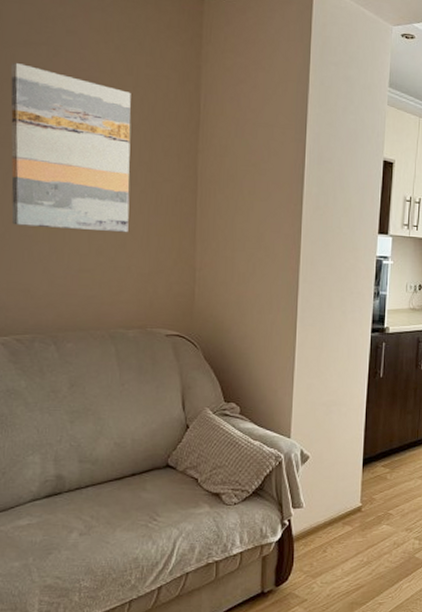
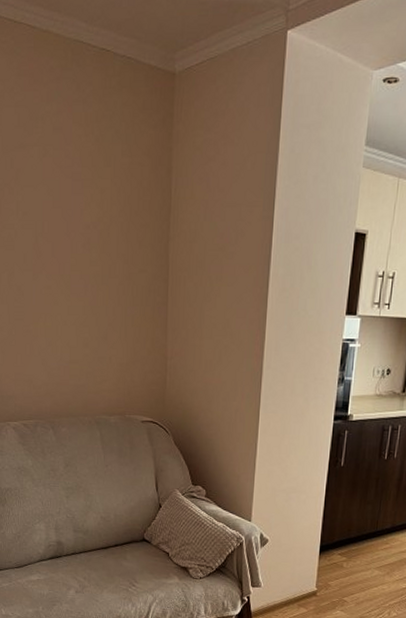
wall art: present [10,63,131,233] -> none [9,167,110,325]

